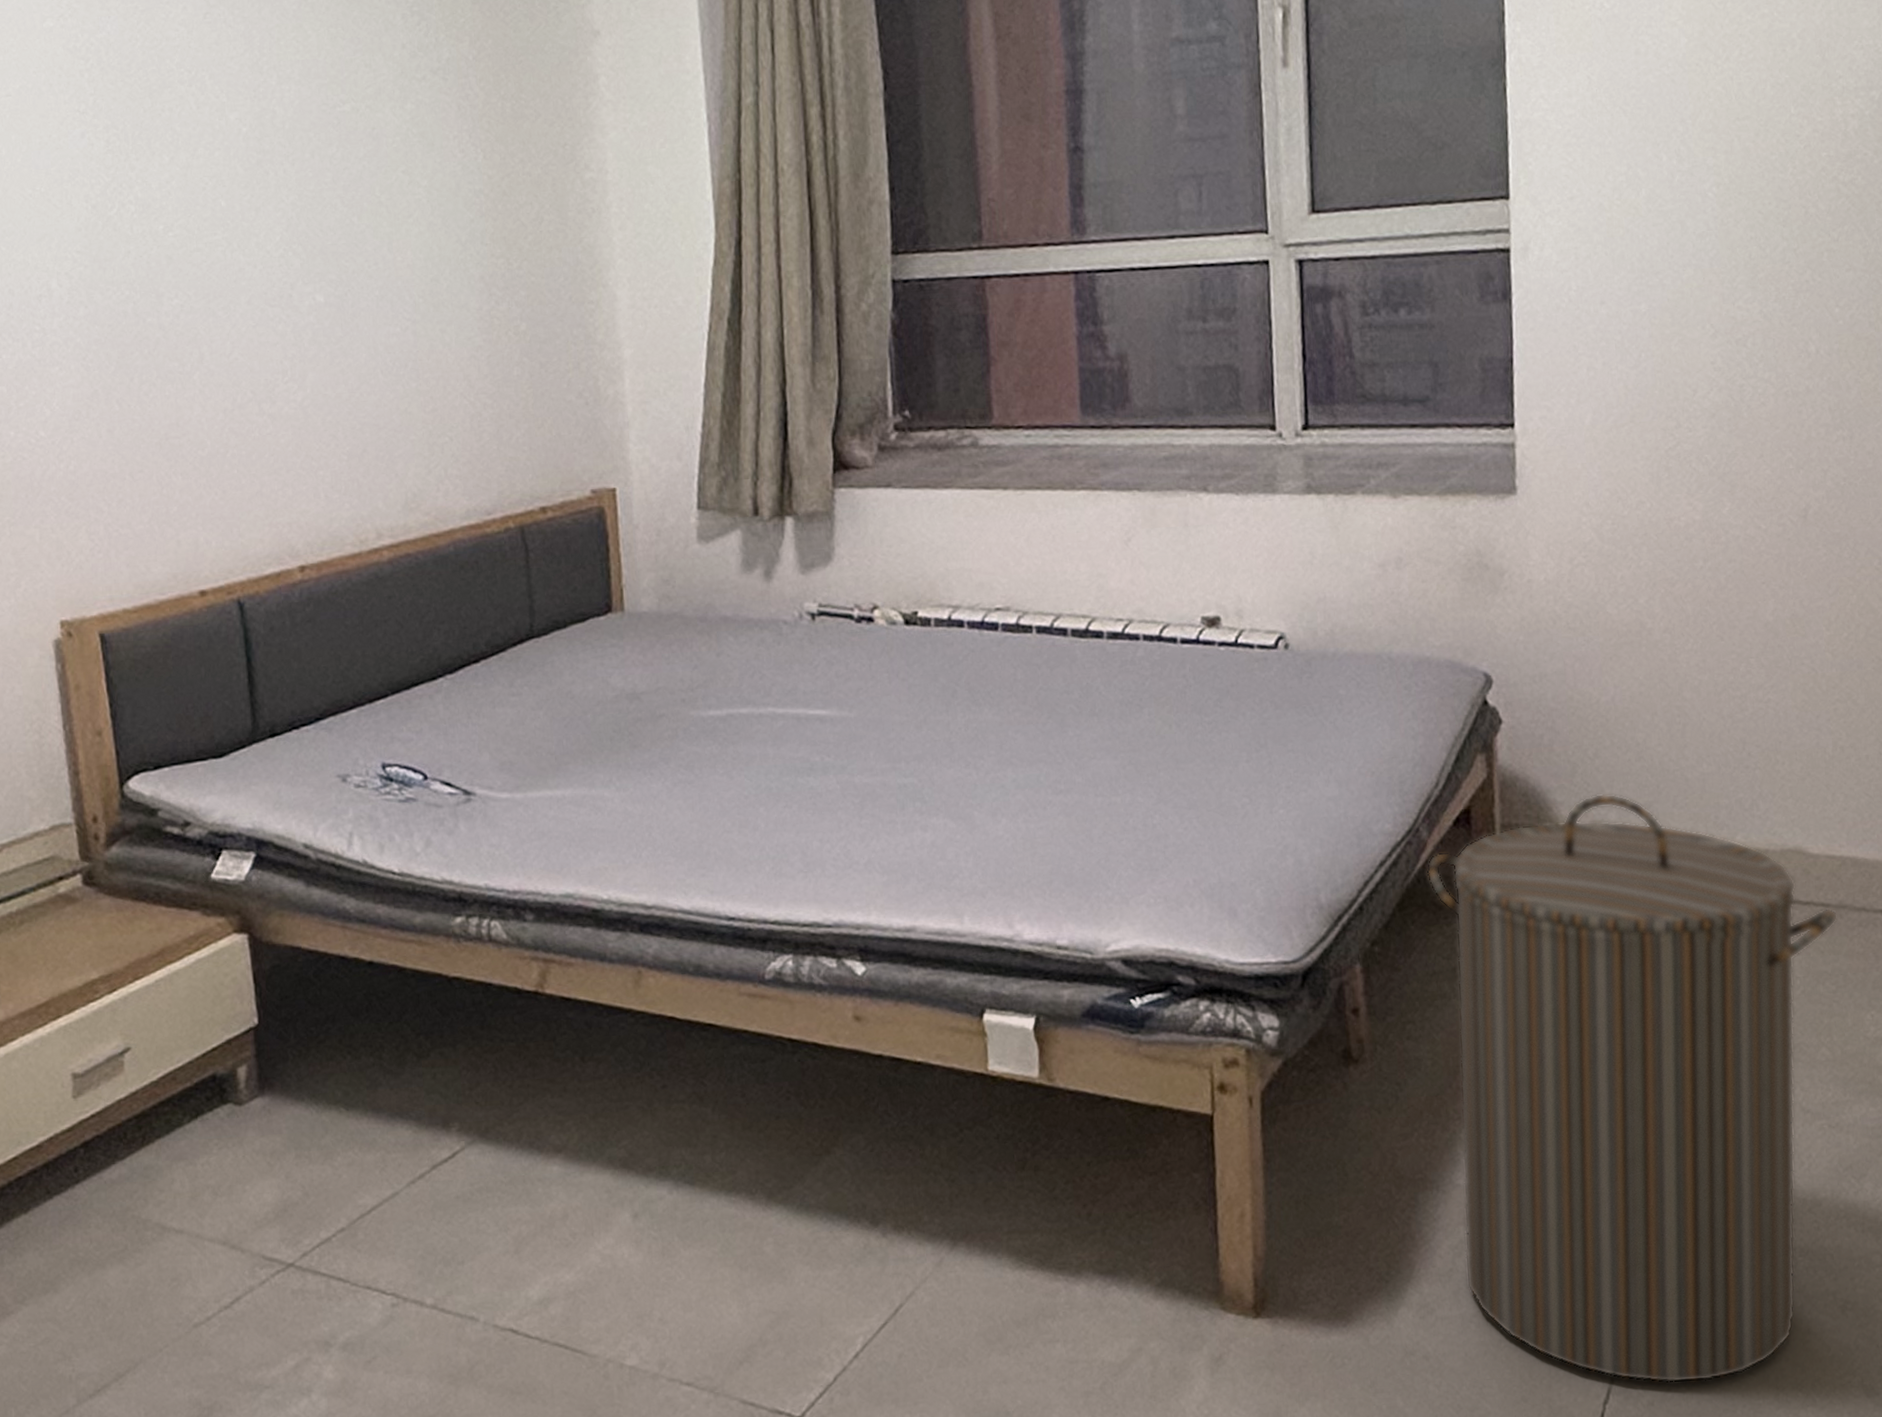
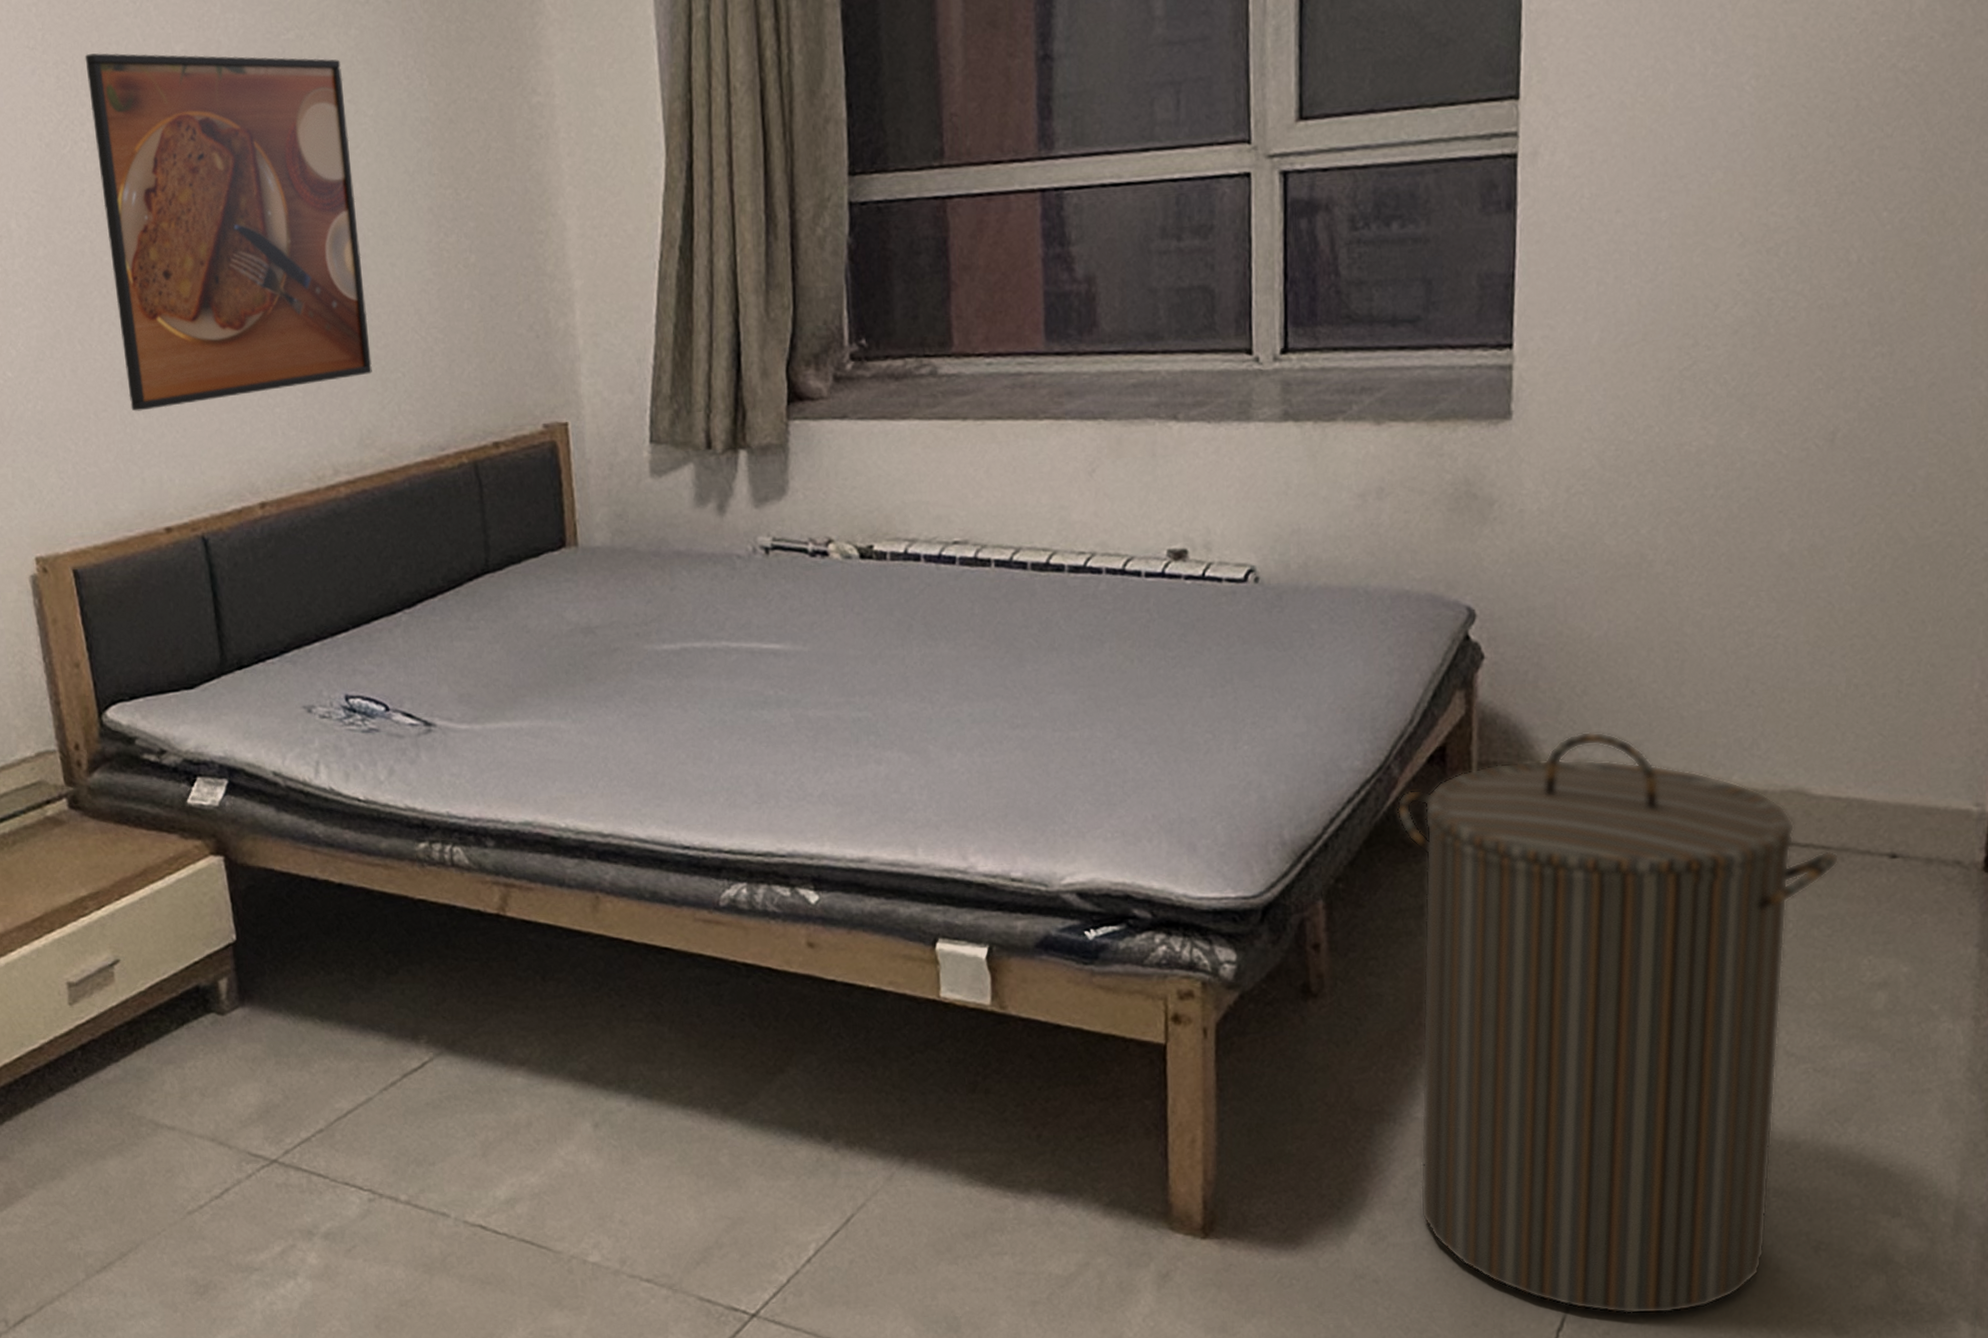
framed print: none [136,119,419,473] -> present [84,52,372,412]

